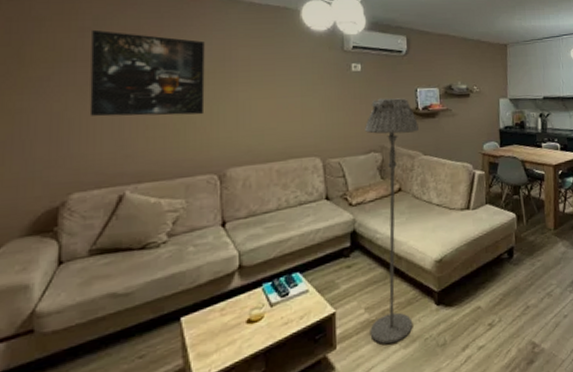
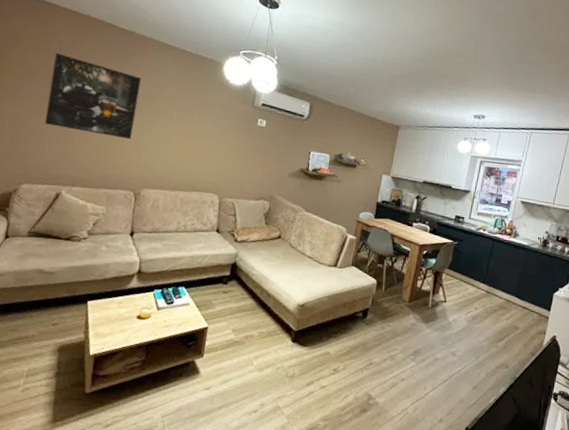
floor lamp: present [365,98,419,344] -> none [232,154,306,365]

